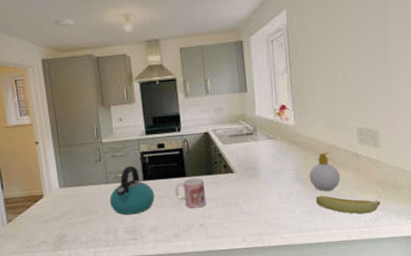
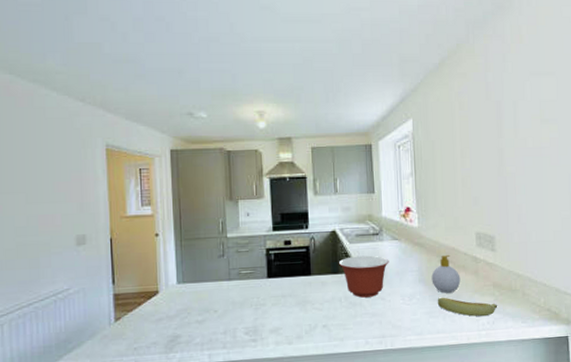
kettle: present [110,165,155,215] -> none [231,262,279,315]
mug: present [174,177,207,209] -> none [299,276,331,308]
mixing bowl: none [213,155,265,197] -> present [339,255,389,298]

